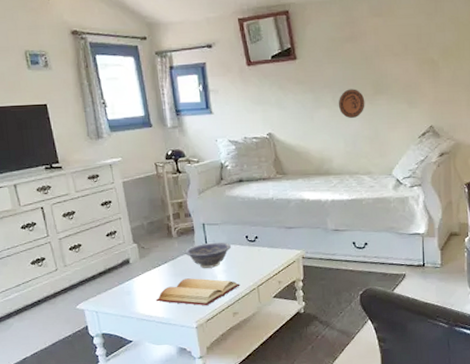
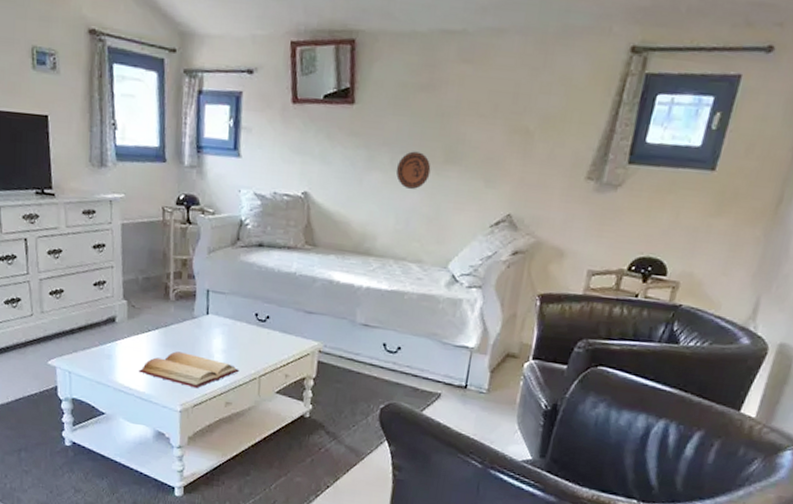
decorative bowl: present [184,242,231,268] -> none [180,313,236,345]

